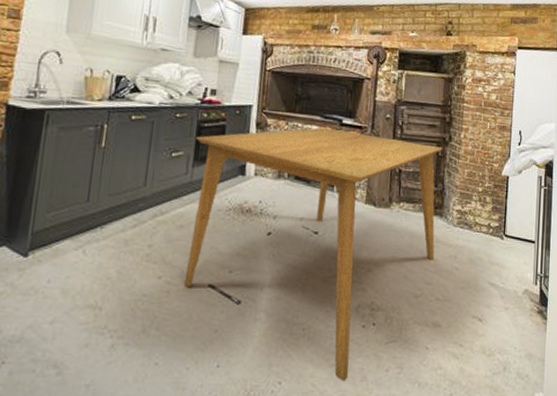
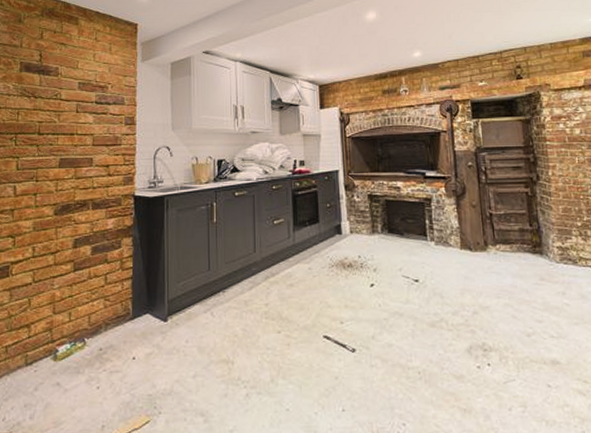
dining table: present [184,127,444,382] -> none [293,182,542,422]

